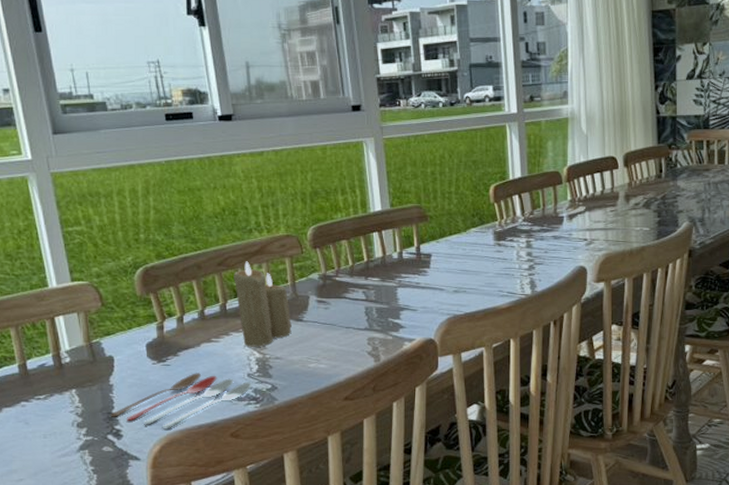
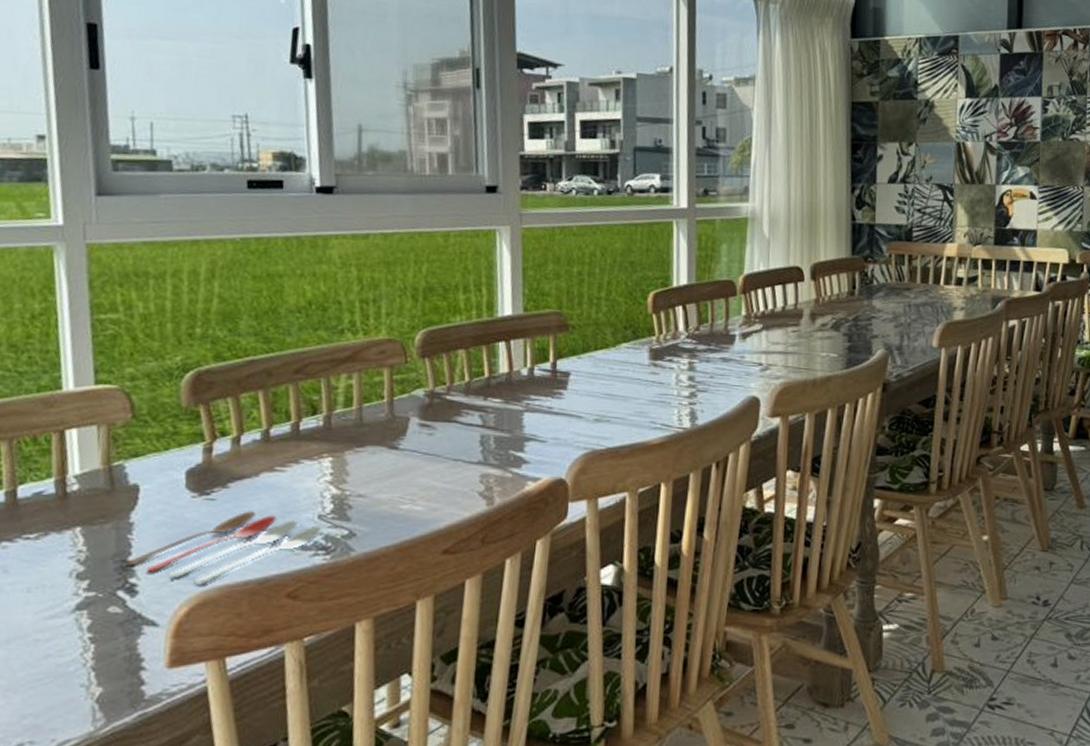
candle: present [233,261,292,347] -> none [313,369,384,480]

